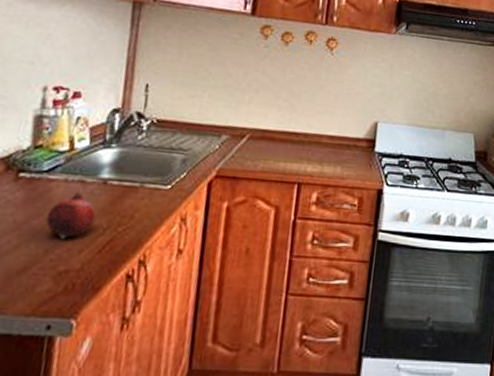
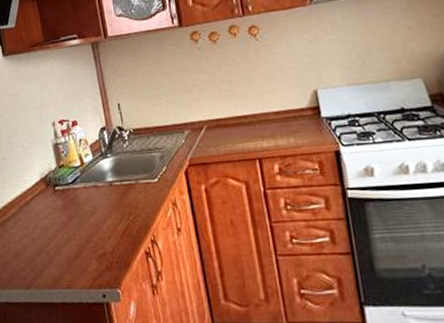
fruit: present [45,190,96,240] -> none [80,193,112,231]

